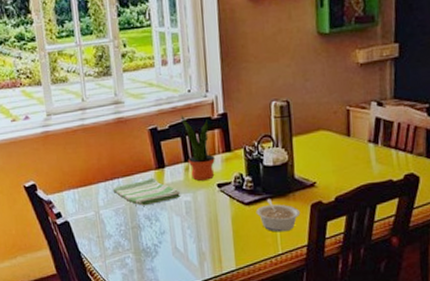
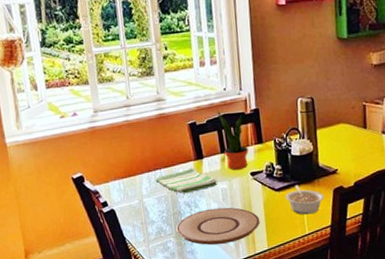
plate: none [135,221,228,262] -> present [176,207,260,245]

